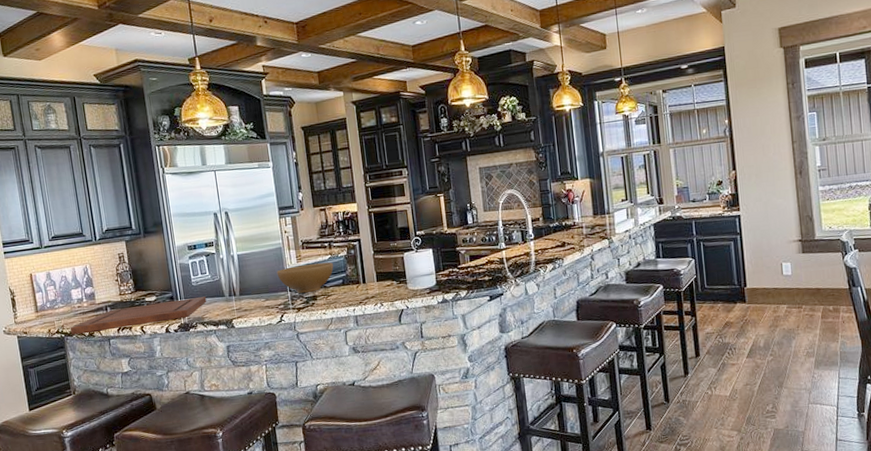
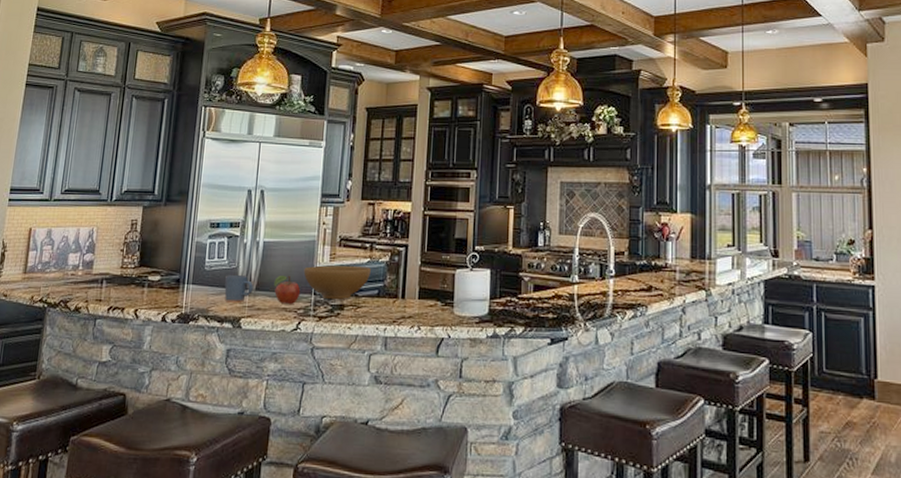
cutting board: present [70,296,207,335] -> none [55,284,217,307]
mug: none [211,284,238,309] -> present [224,274,253,303]
fruit: none [254,279,278,303] -> present [274,275,301,305]

